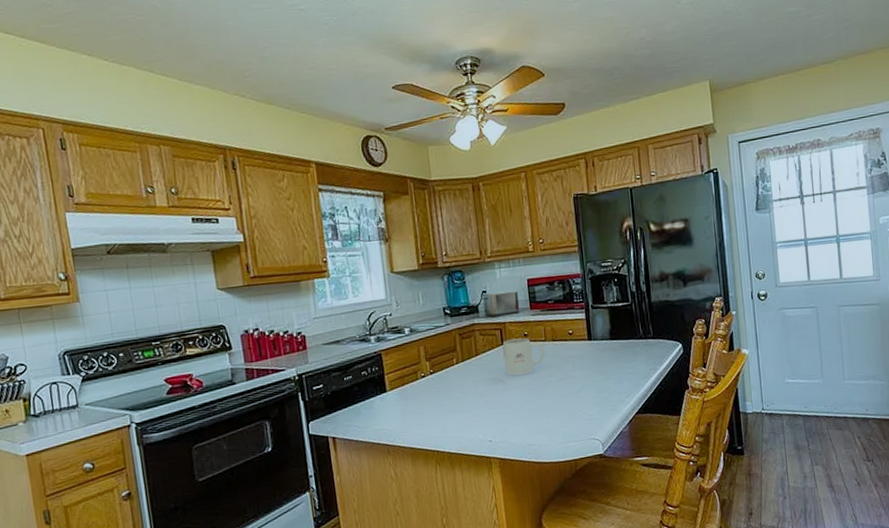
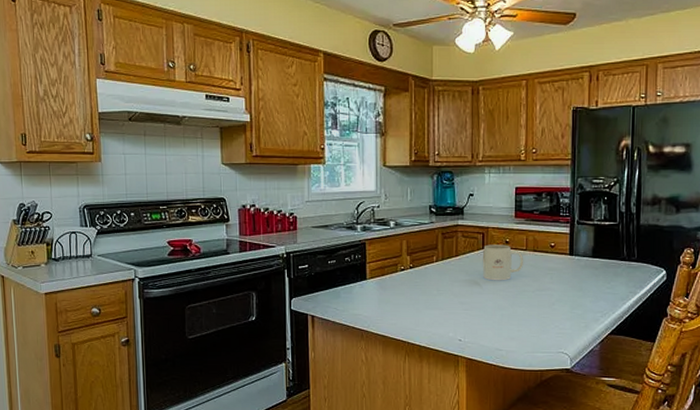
toaster: present [482,290,520,318] -> none [469,196,505,221]

